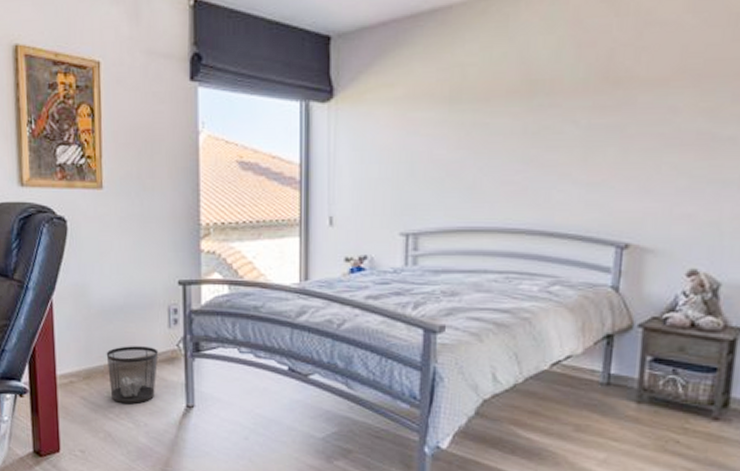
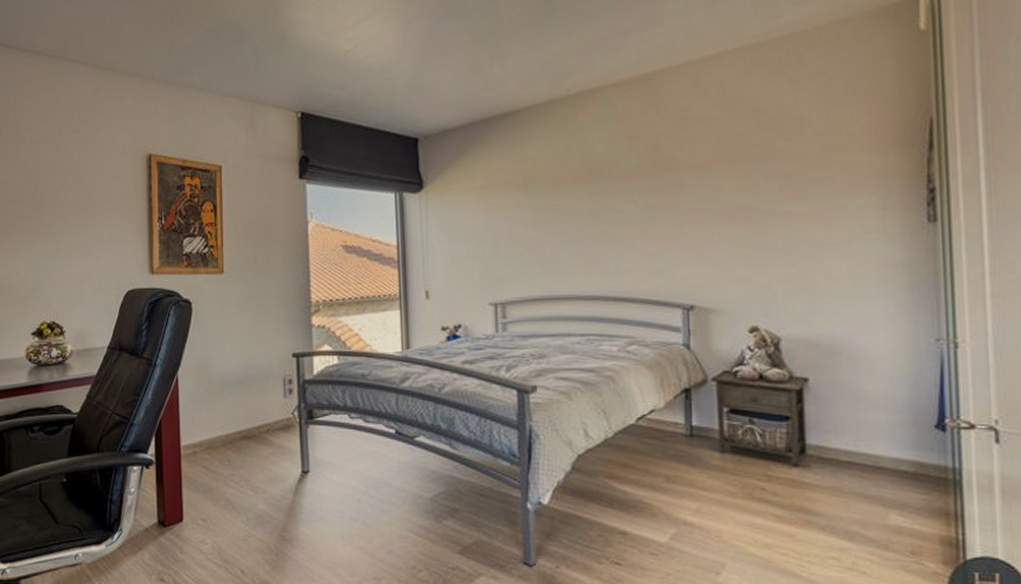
waste bin: present [106,346,159,404] -> none [227,416,275,472]

